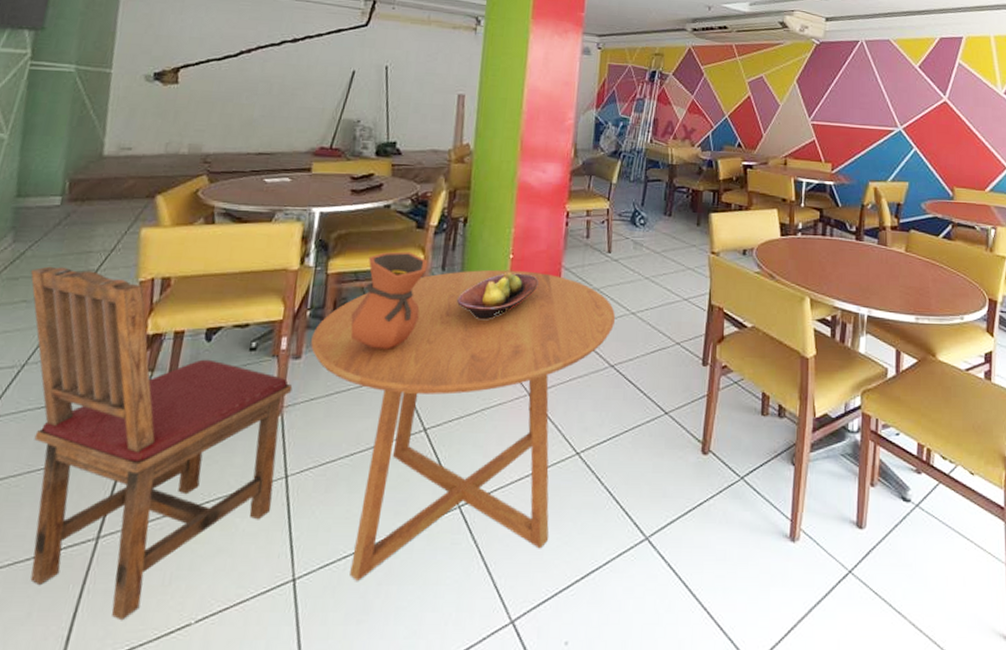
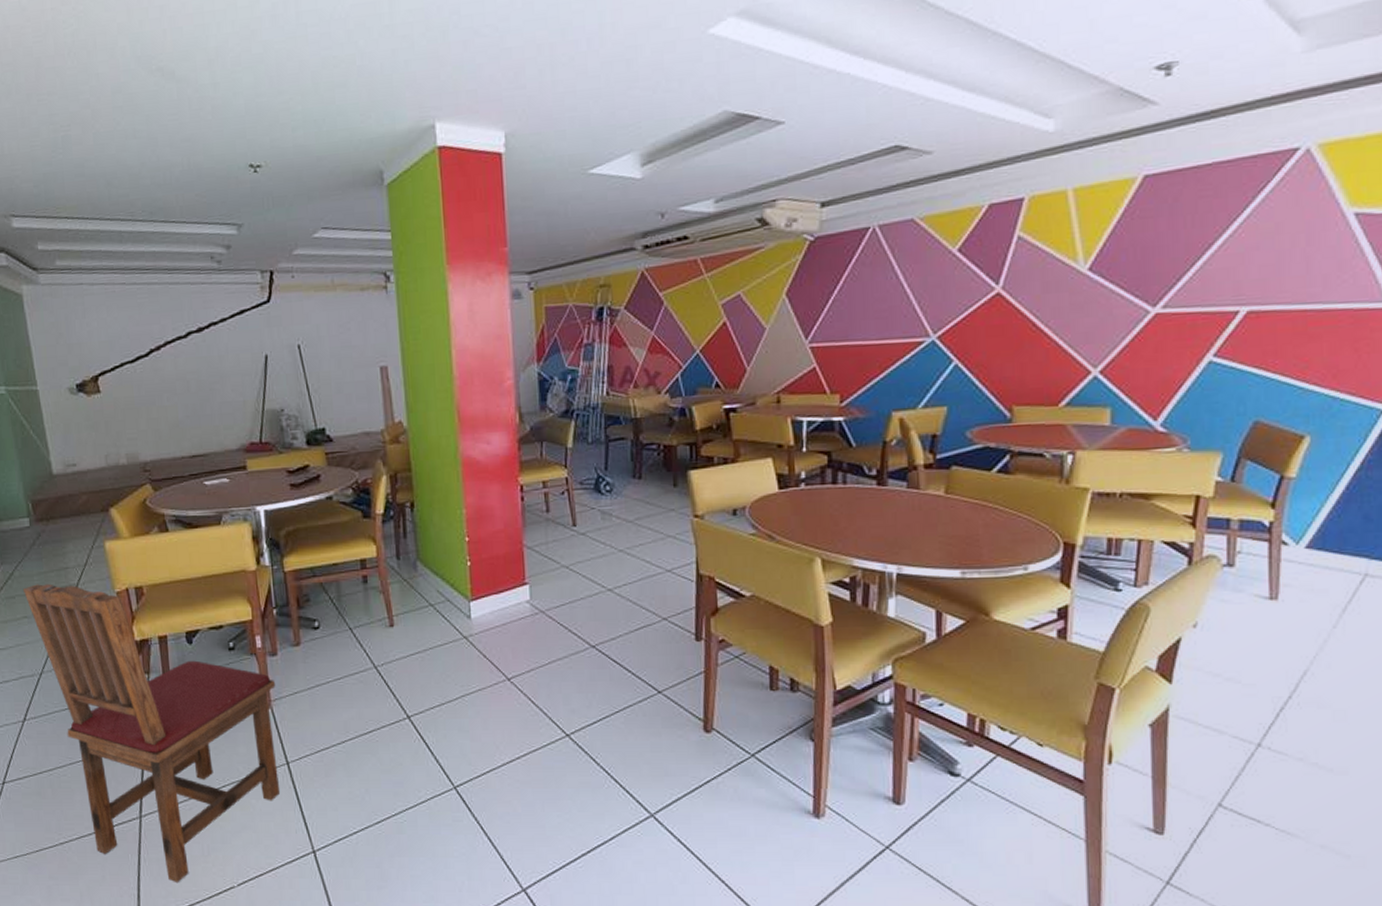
dining table: present [310,269,616,582] -> none [283,553,591,854]
vase: present [350,251,428,350] -> none [316,543,383,643]
fruit bowl: present [457,271,540,319] -> none [418,555,502,606]

